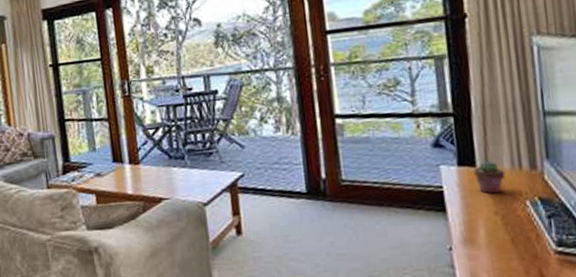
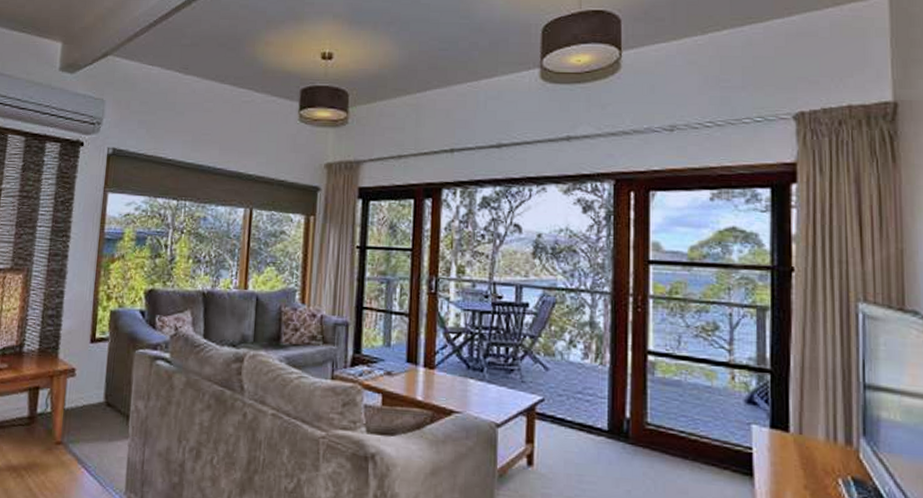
potted succulent: present [473,160,505,194] -> none [786,427,819,466]

